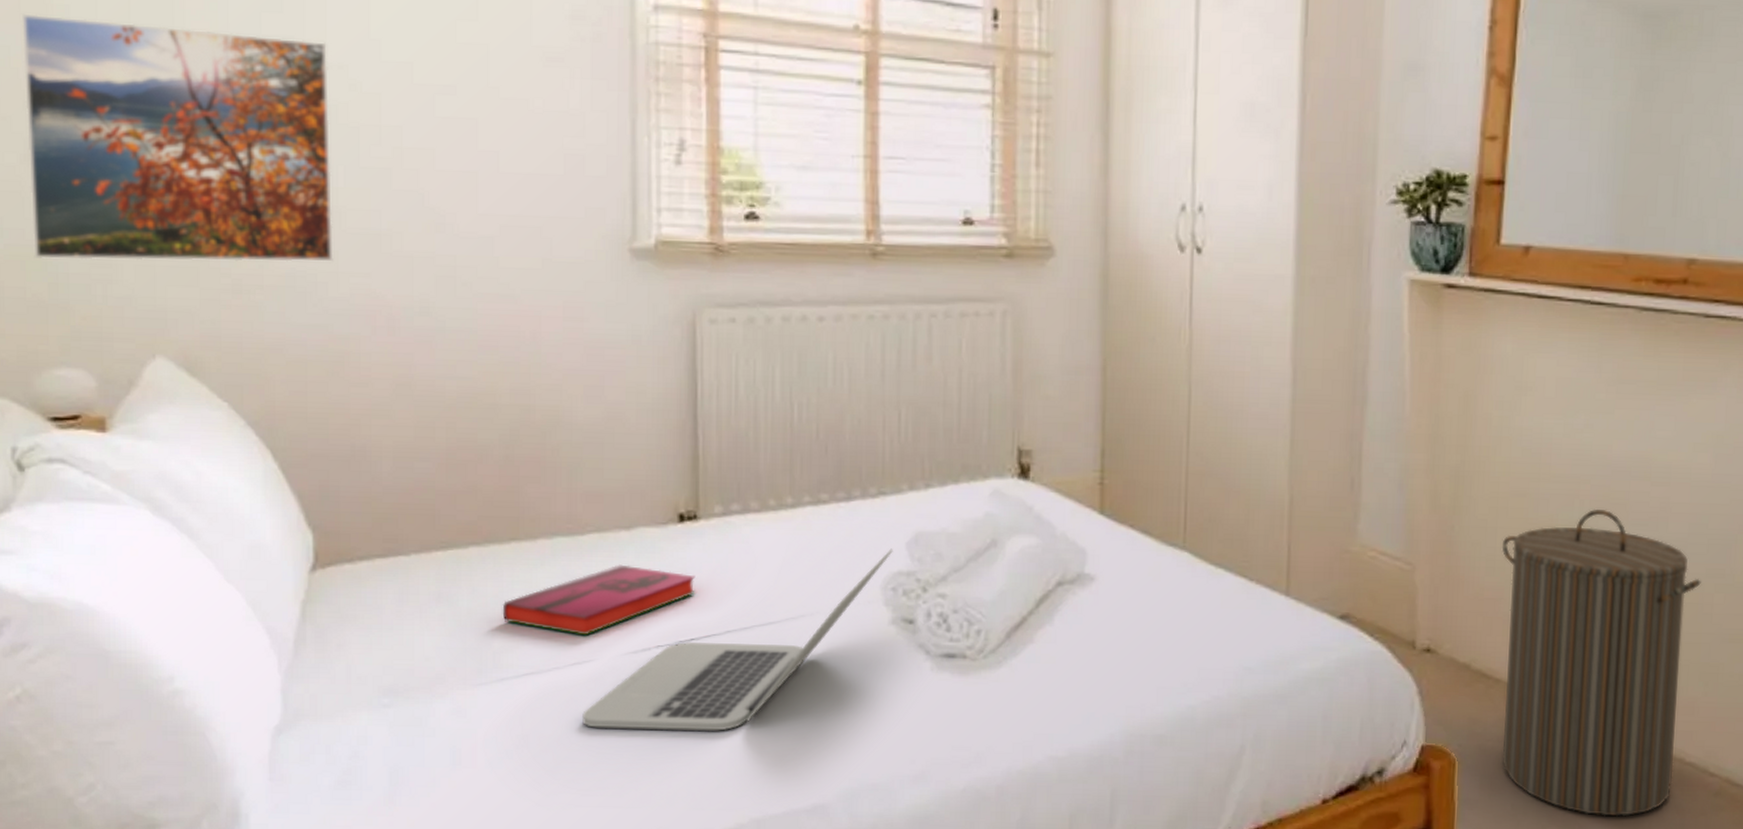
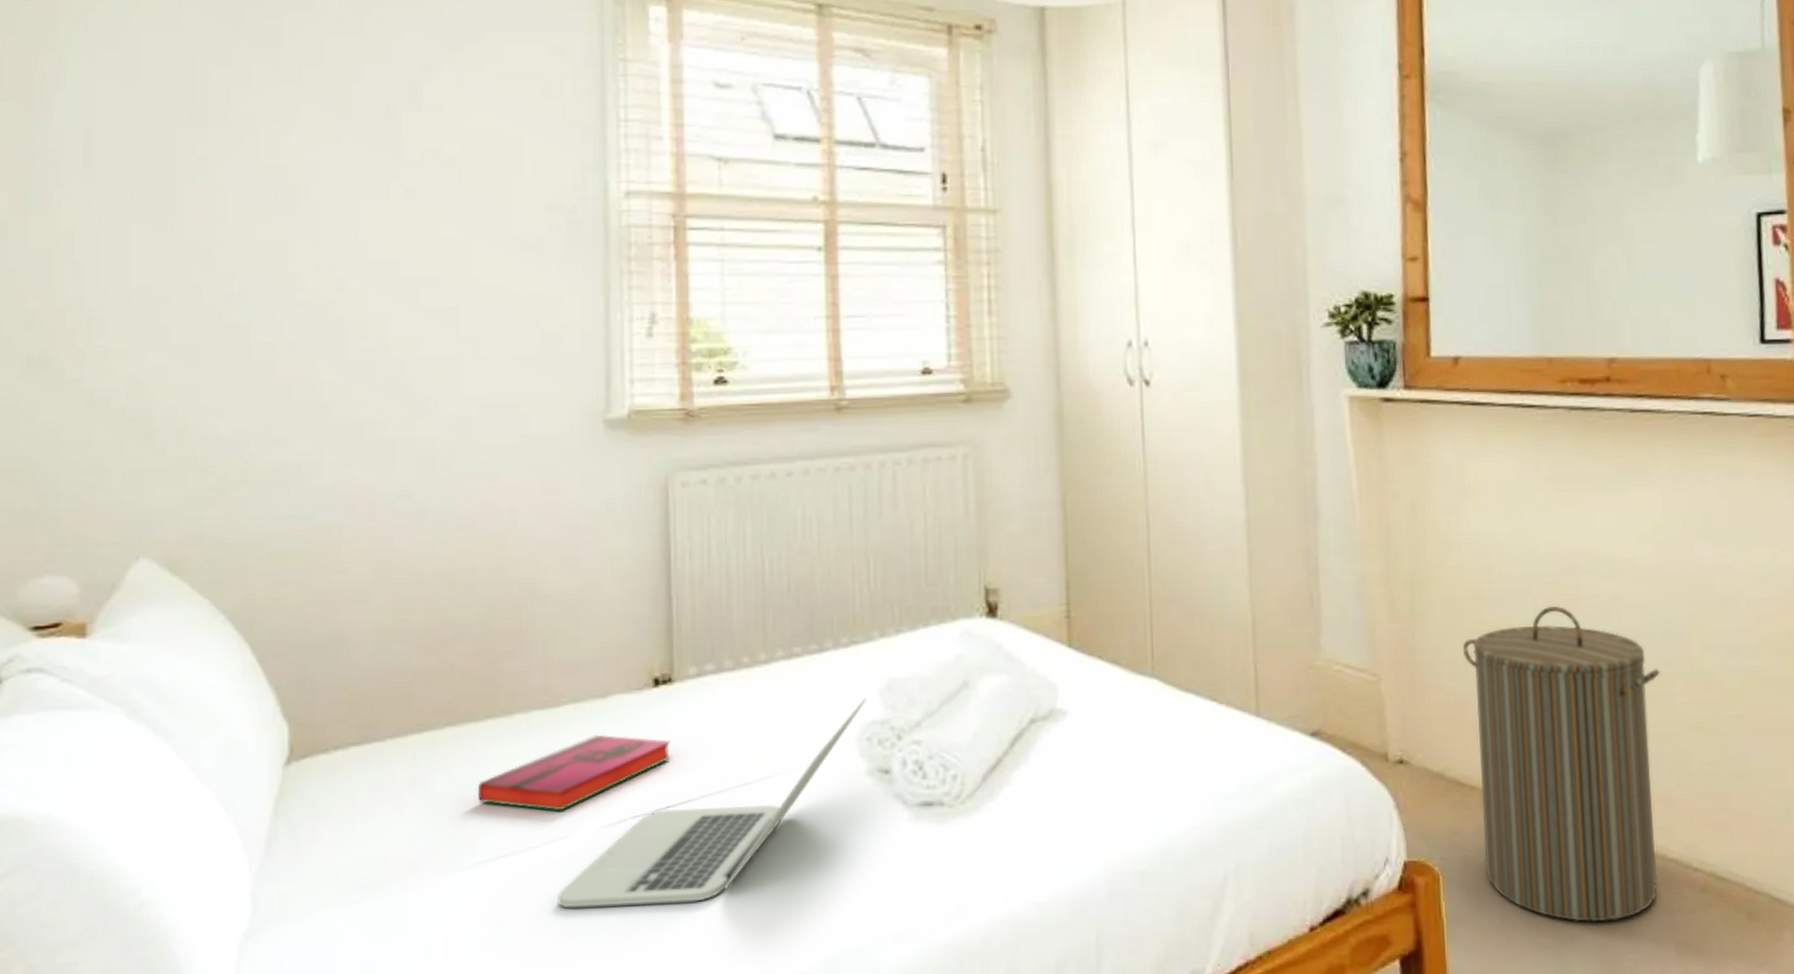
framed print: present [21,13,333,262] -> none [25,239,318,471]

